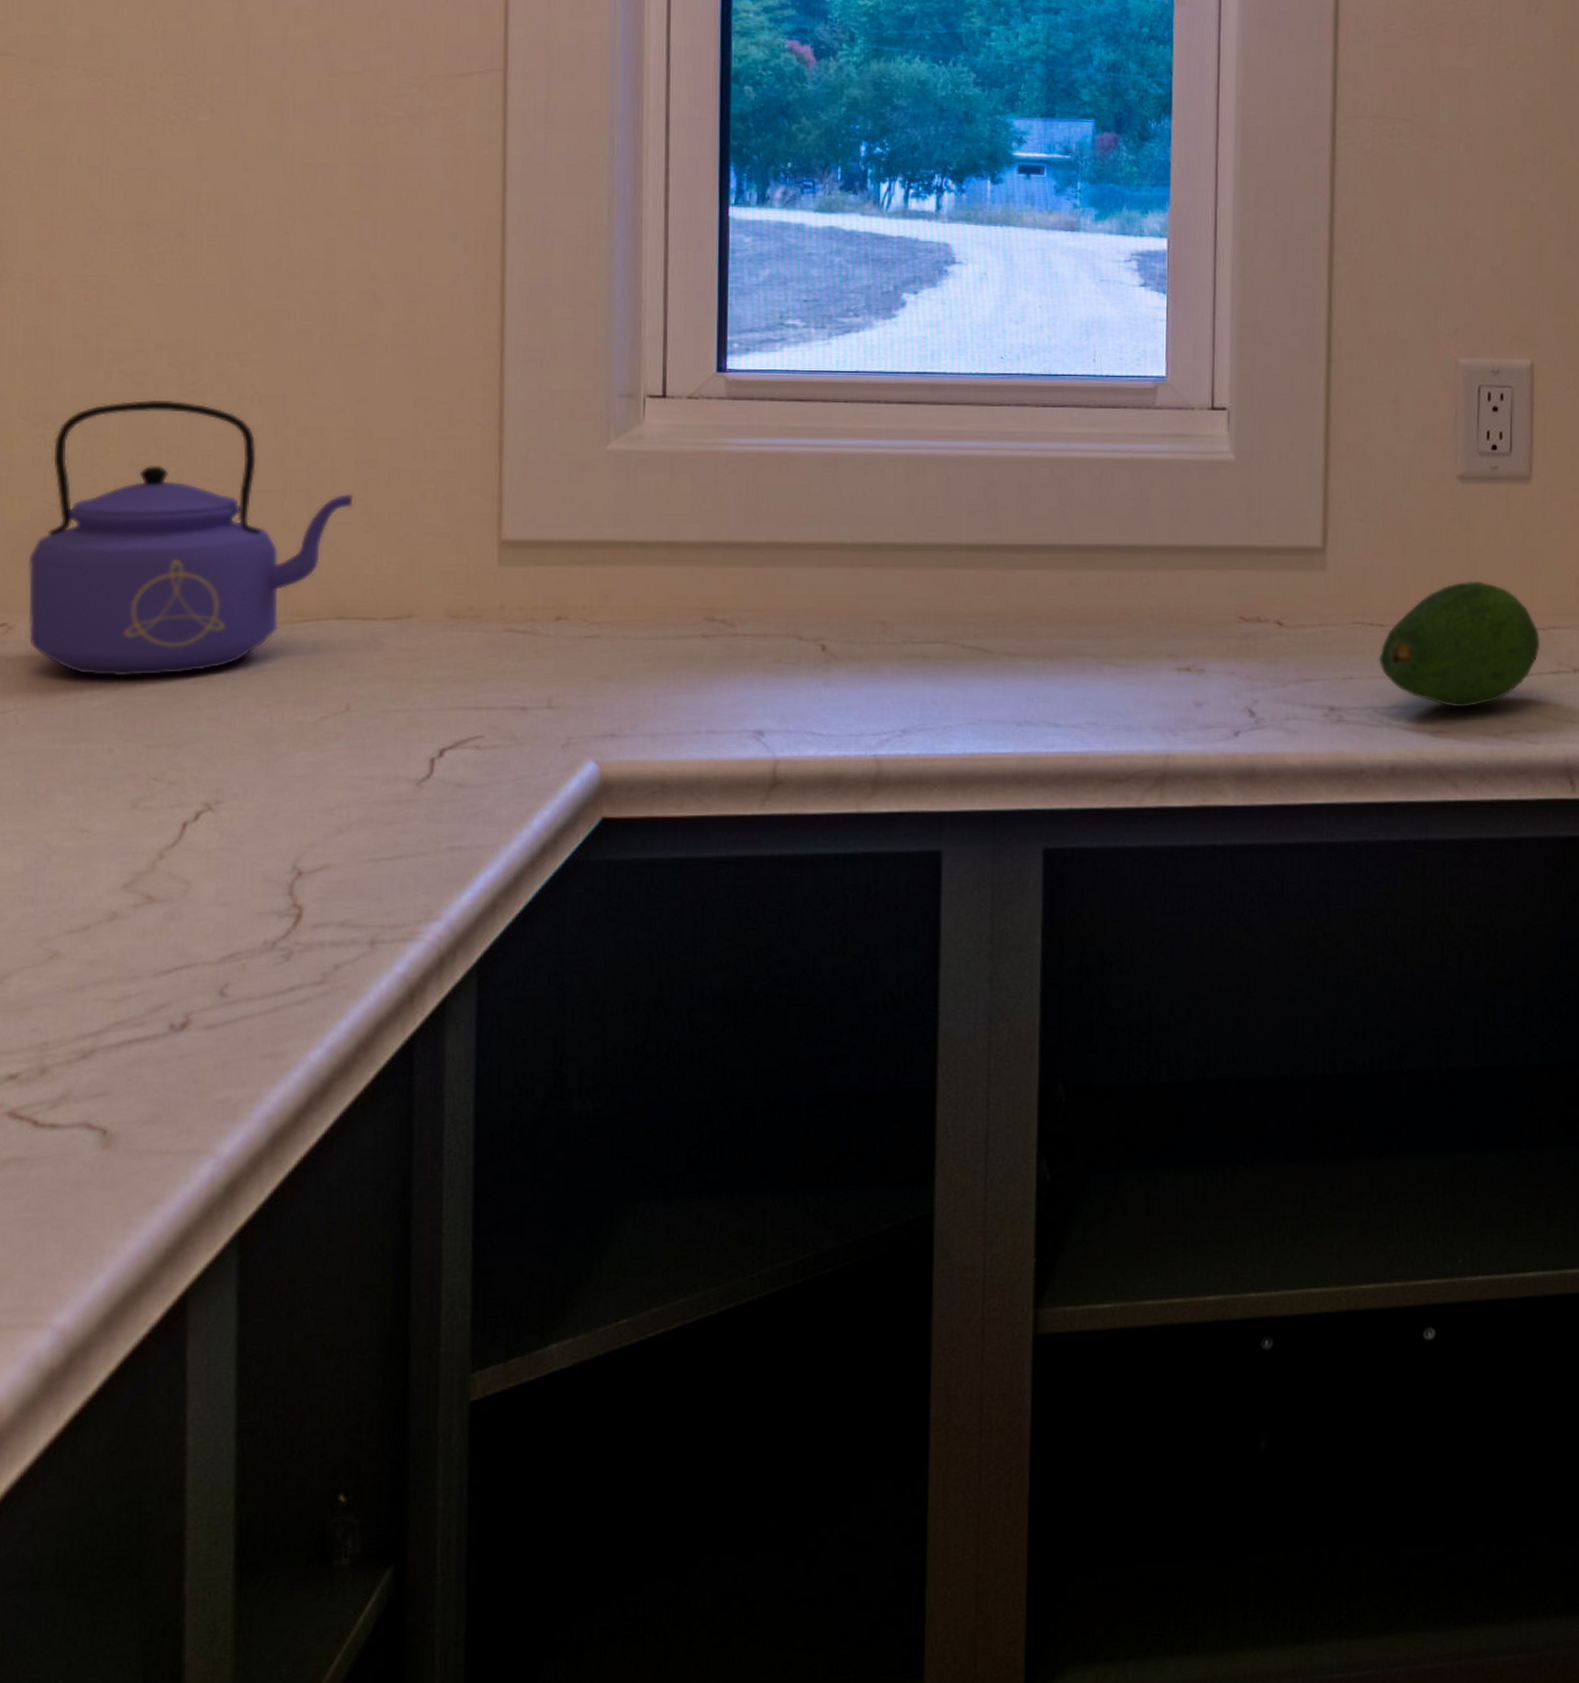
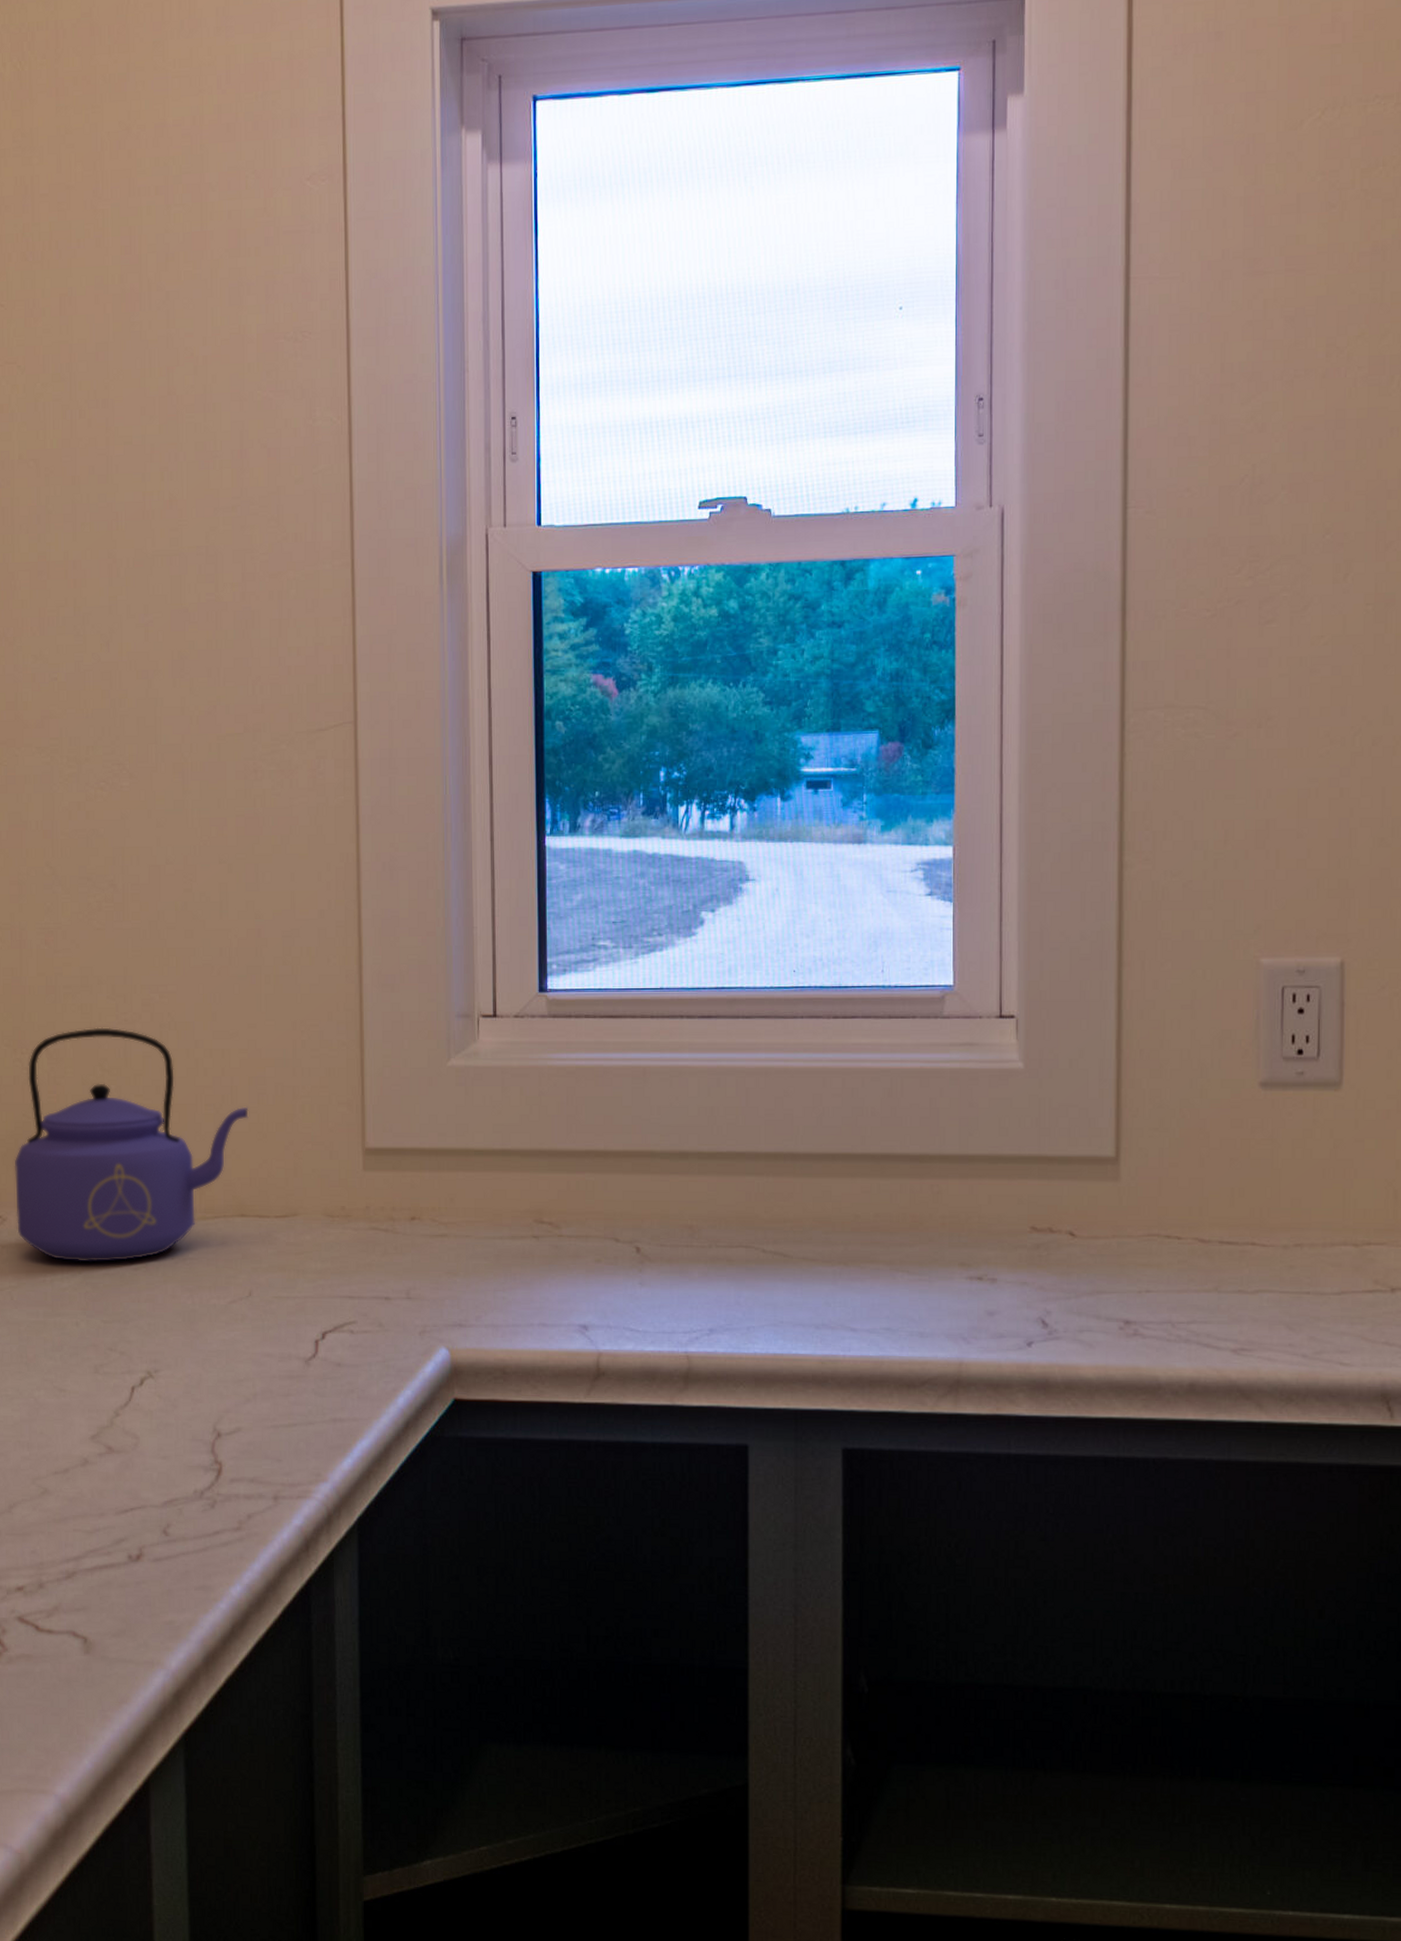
fruit: present [1377,581,1541,709] -> none [1175,1193,1353,1327]

